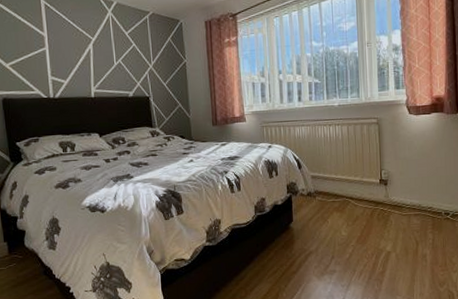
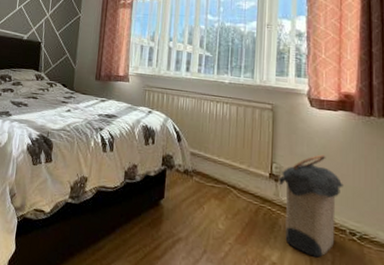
laundry hamper: none [387,154,438,239] -> present [279,154,343,258]

